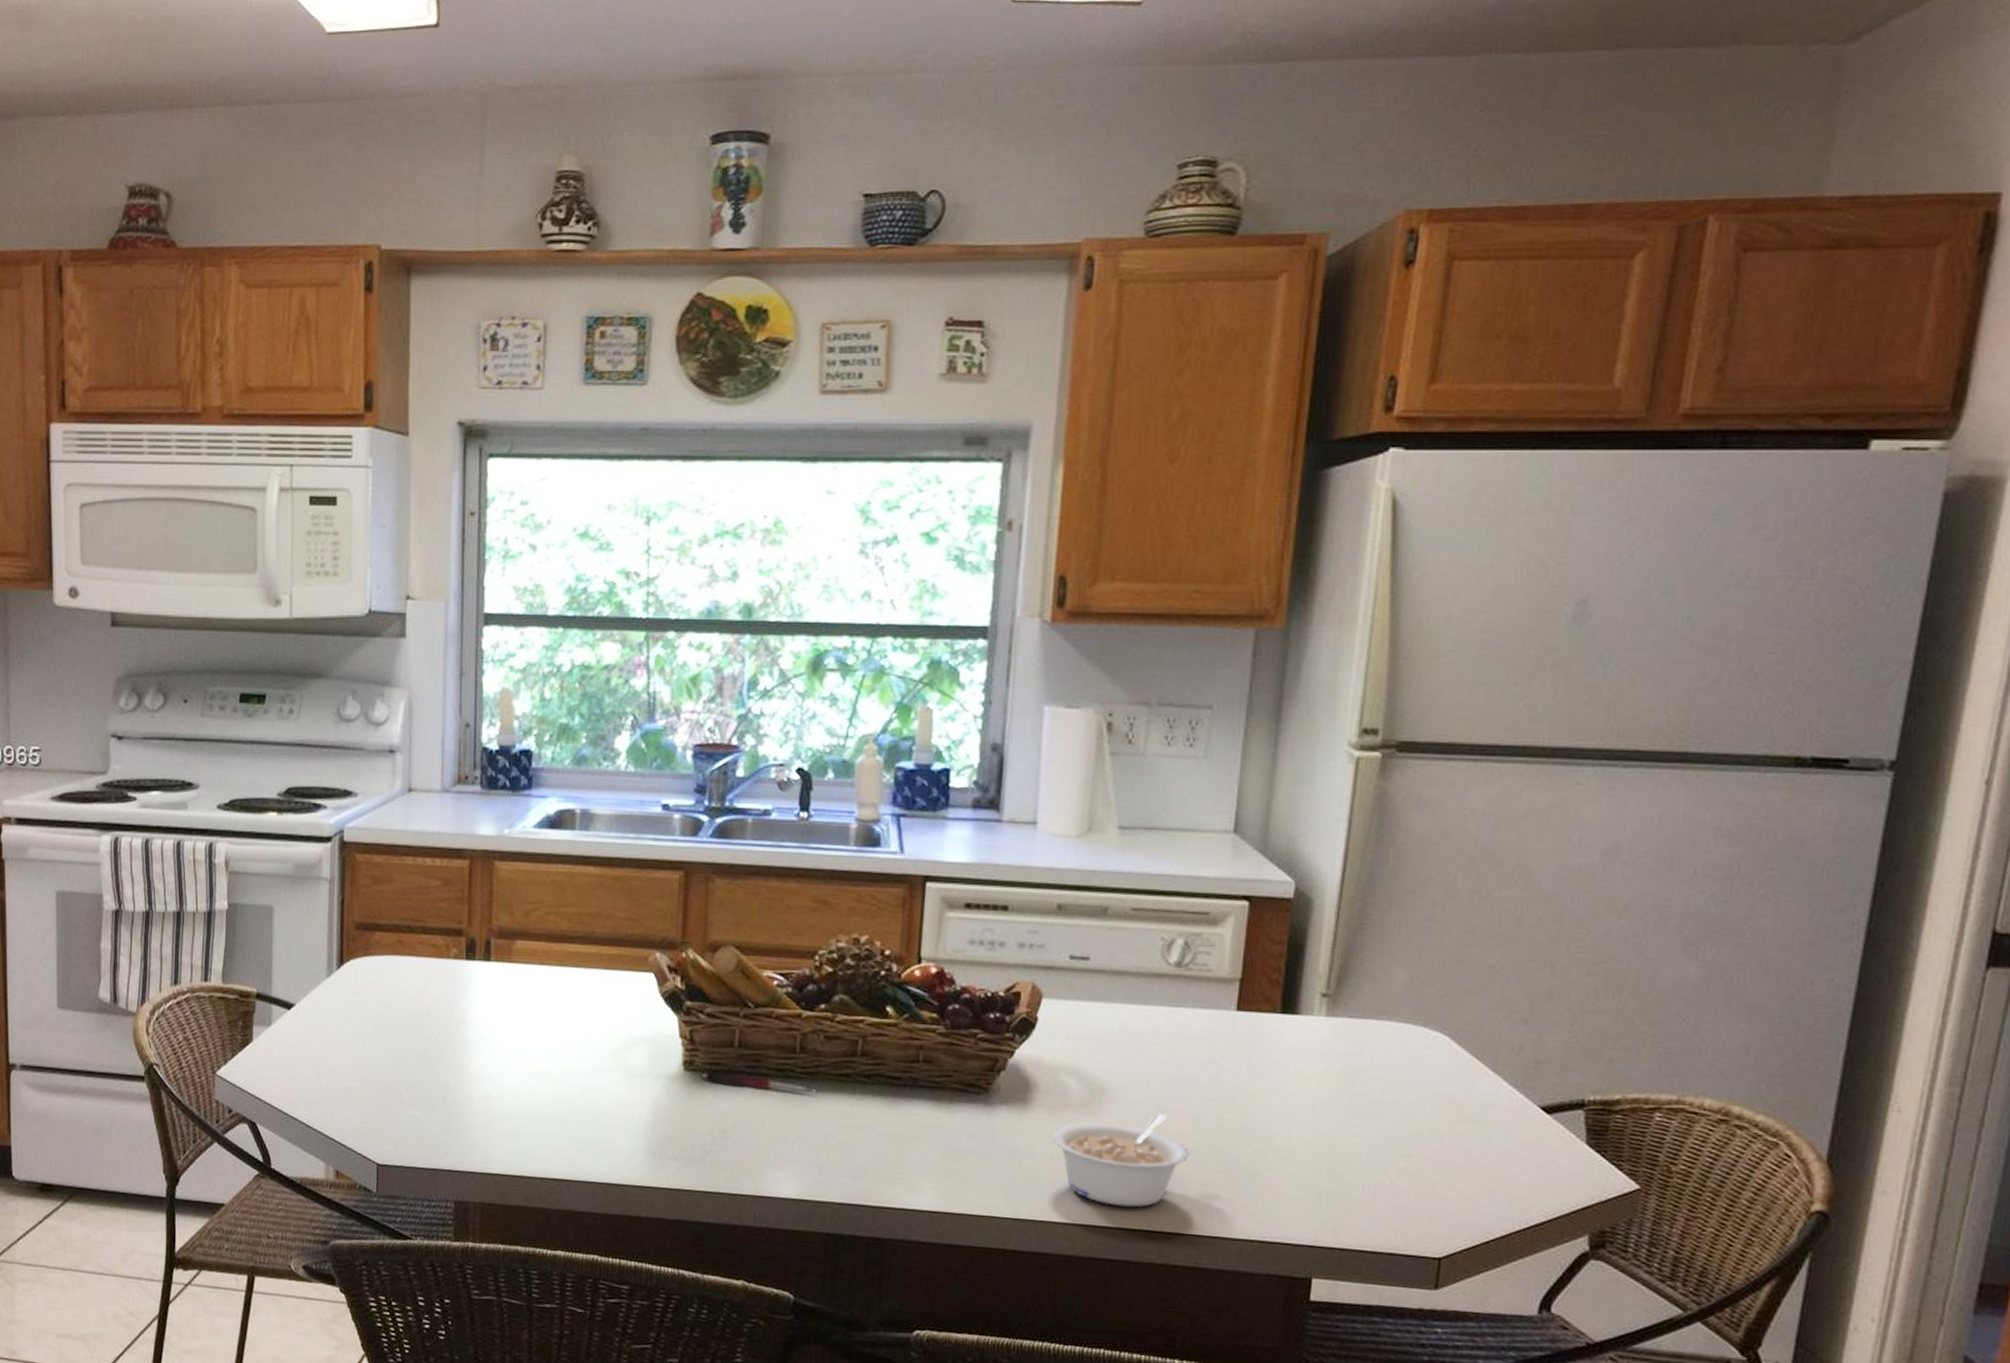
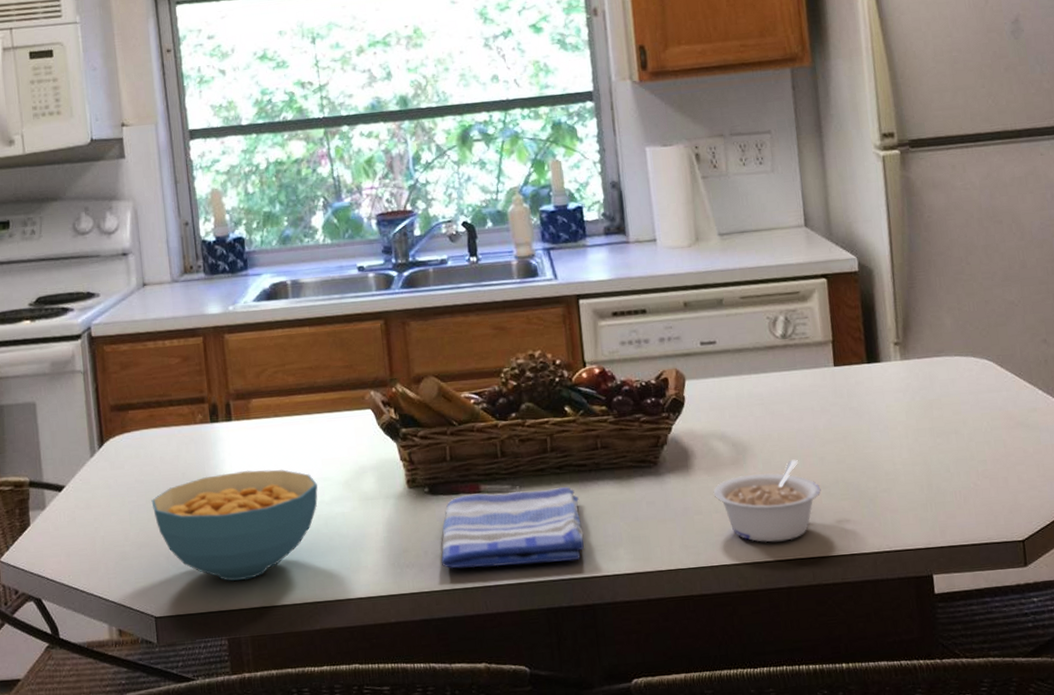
cereal bowl: none [388,1019,579,1142] -> present [151,469,318,581]
dish towel: none [709,1089,885,1186] -> present [441,486,584,569]

